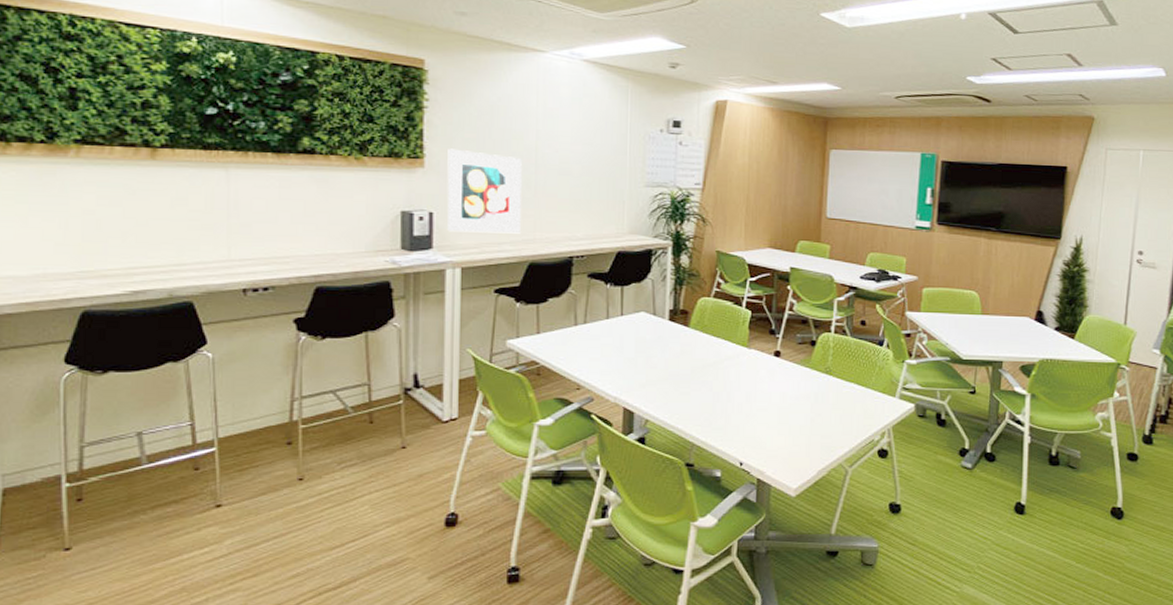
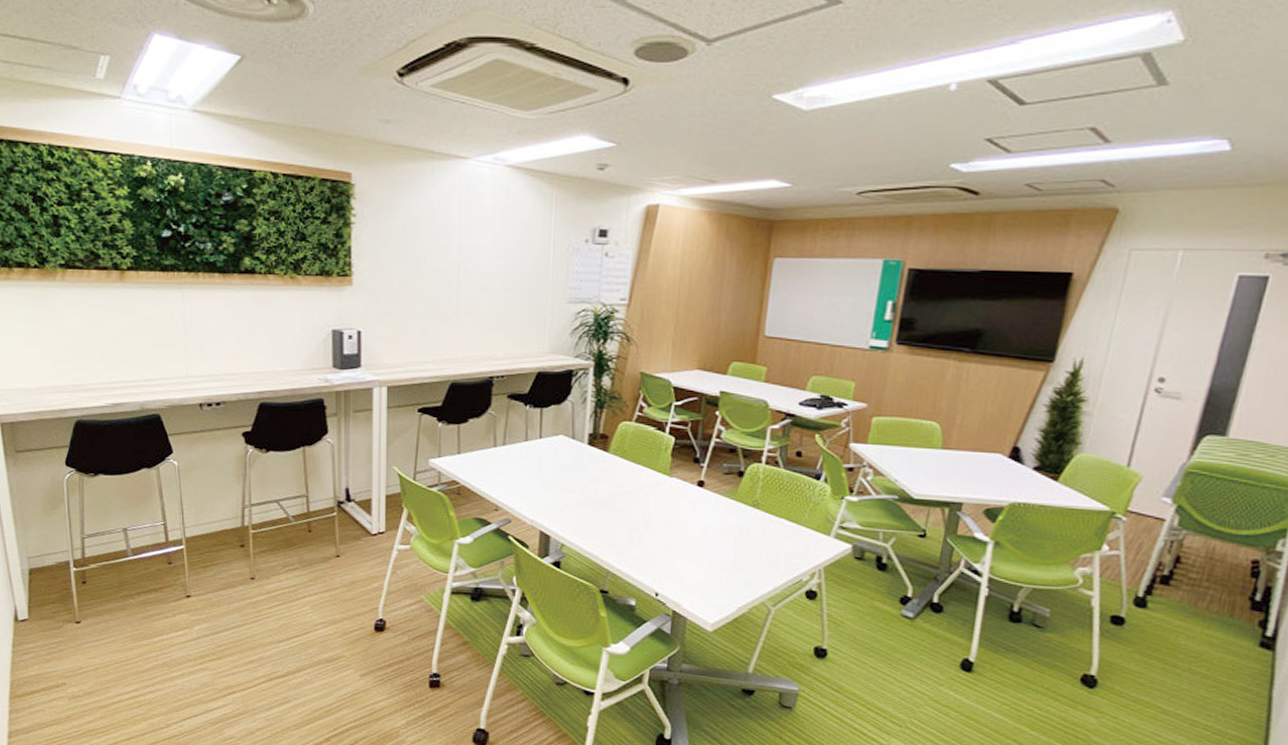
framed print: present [447,148,522,234] -> none [373,265,444,353]

